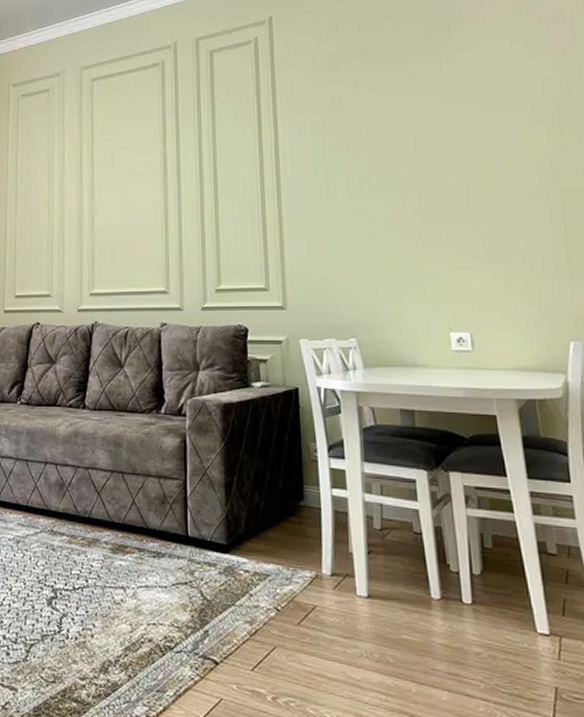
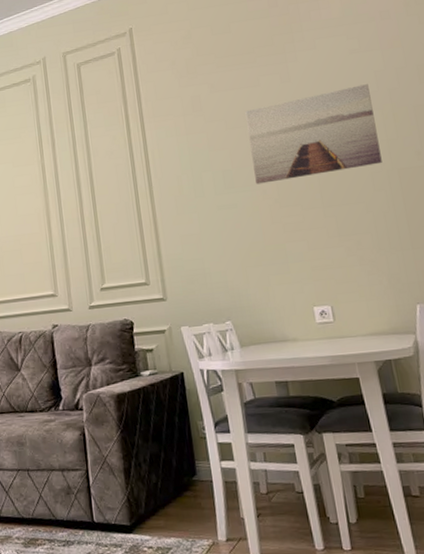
wall art: none [390,93,543,194] -> present [245,84,382,185]

